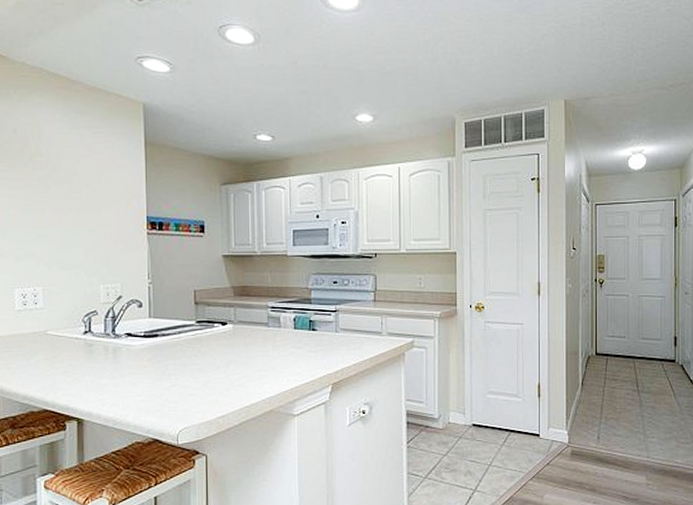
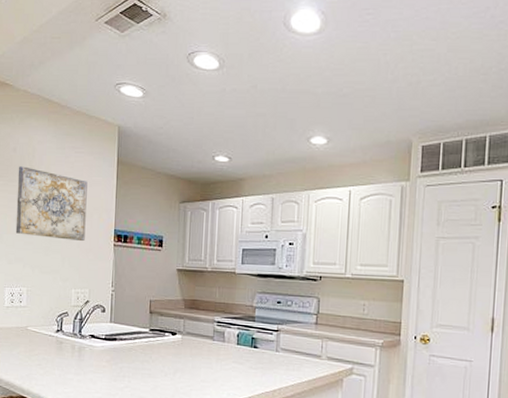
wall art: none [21,149,112,232] -> present [15,166,88,242]

